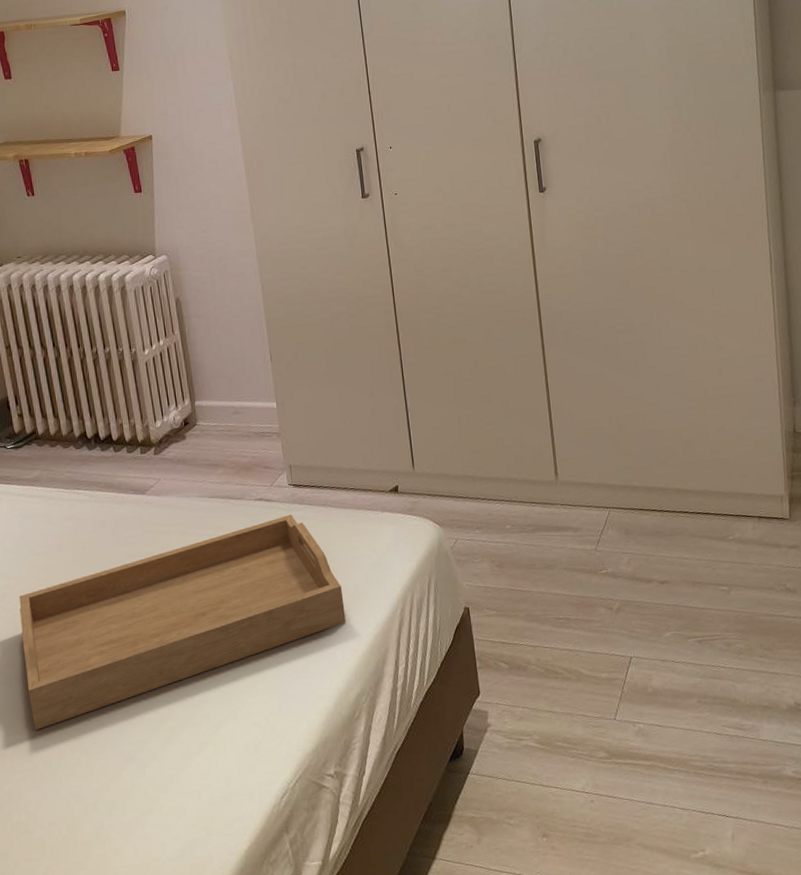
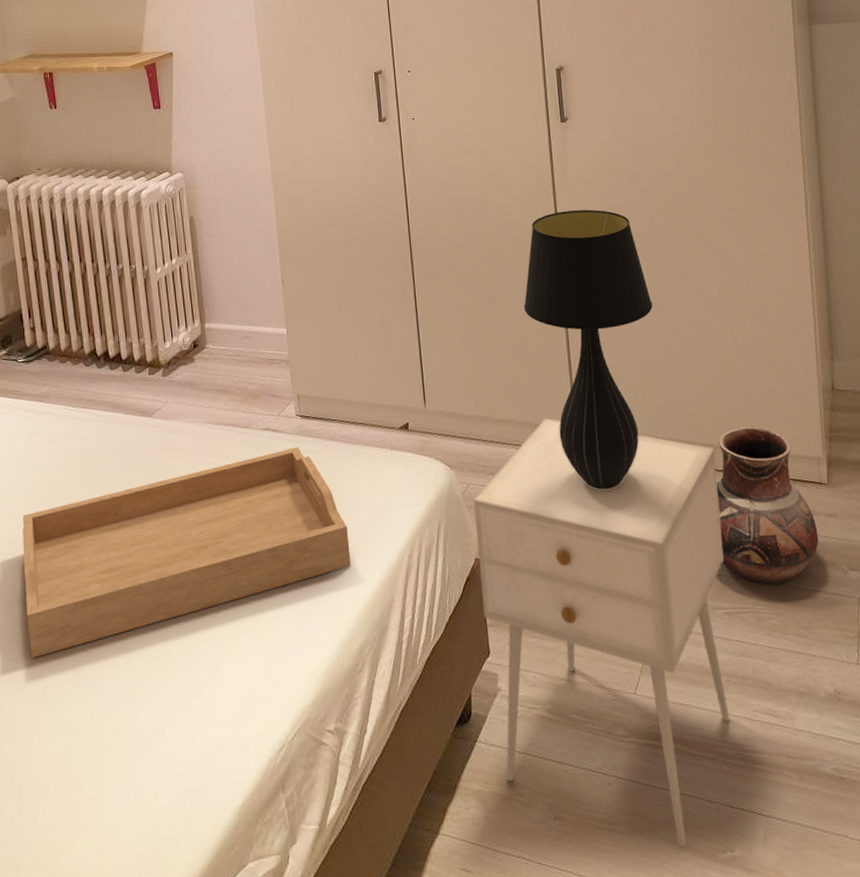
nightstand: none [461,473,701,851] -> present [473,418,730,846]
table lamp: none [506,275,628,537] -> present [524,209,653,490]
ceramic pot: none [688,469,782,613] -> present [716,425,819,585]

